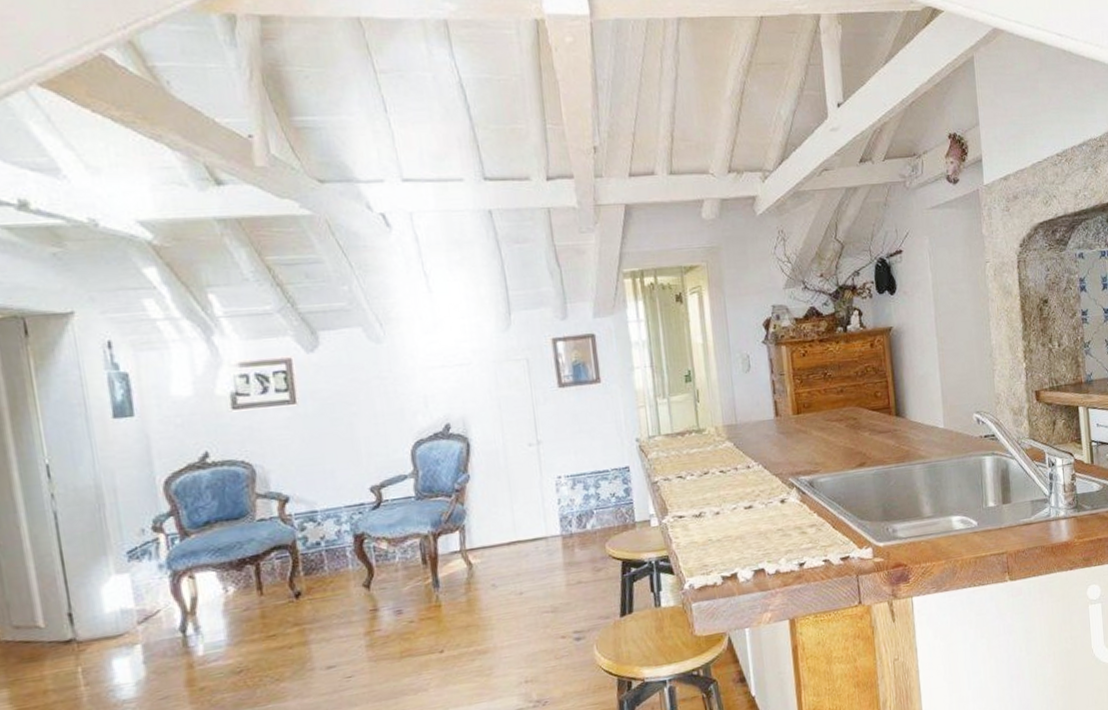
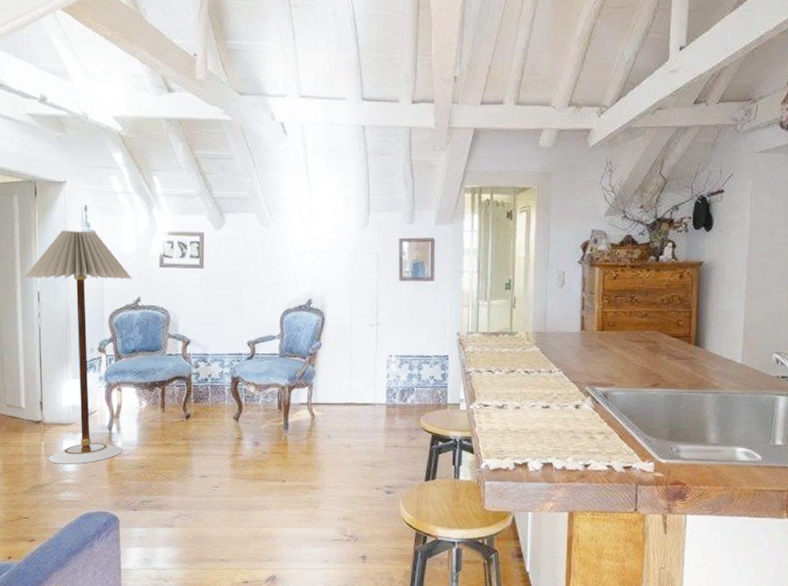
floor lamp: none [21,374,206,693] -> present [24,230,132,465]

